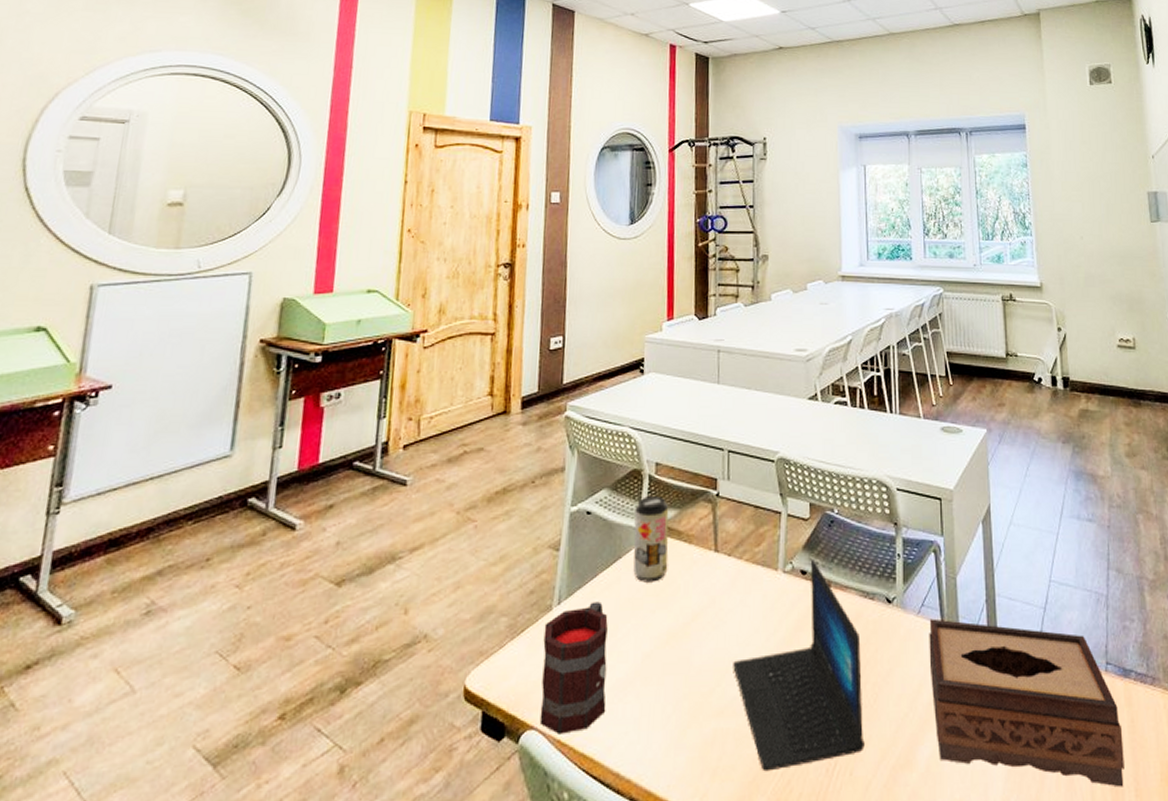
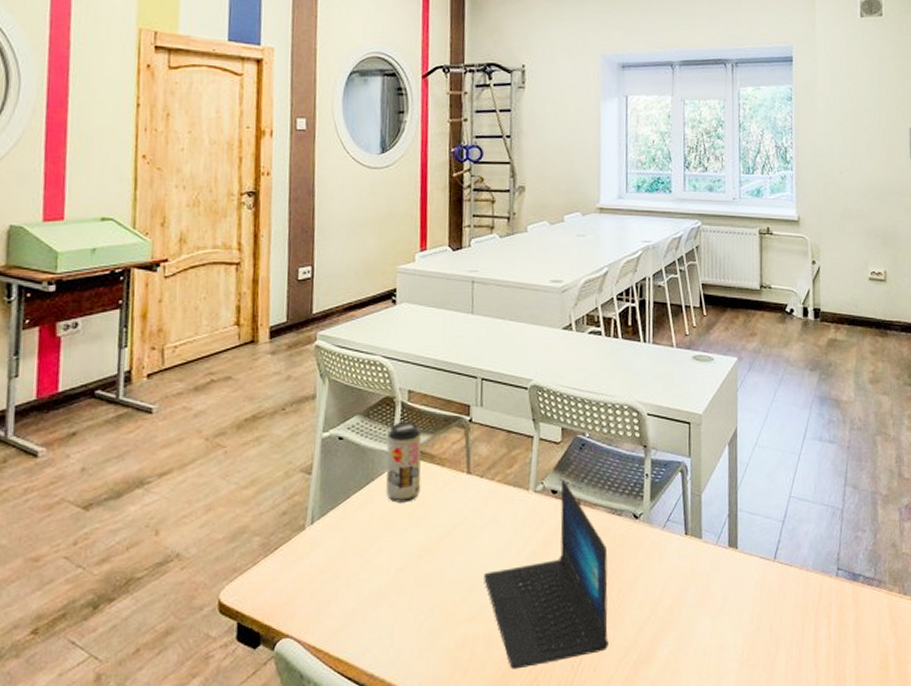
mug: present [539,601,608,735] -> none [294,521,361,642]
tissue box: present [929,618,1124,787] -> none [672,532,848,675]

